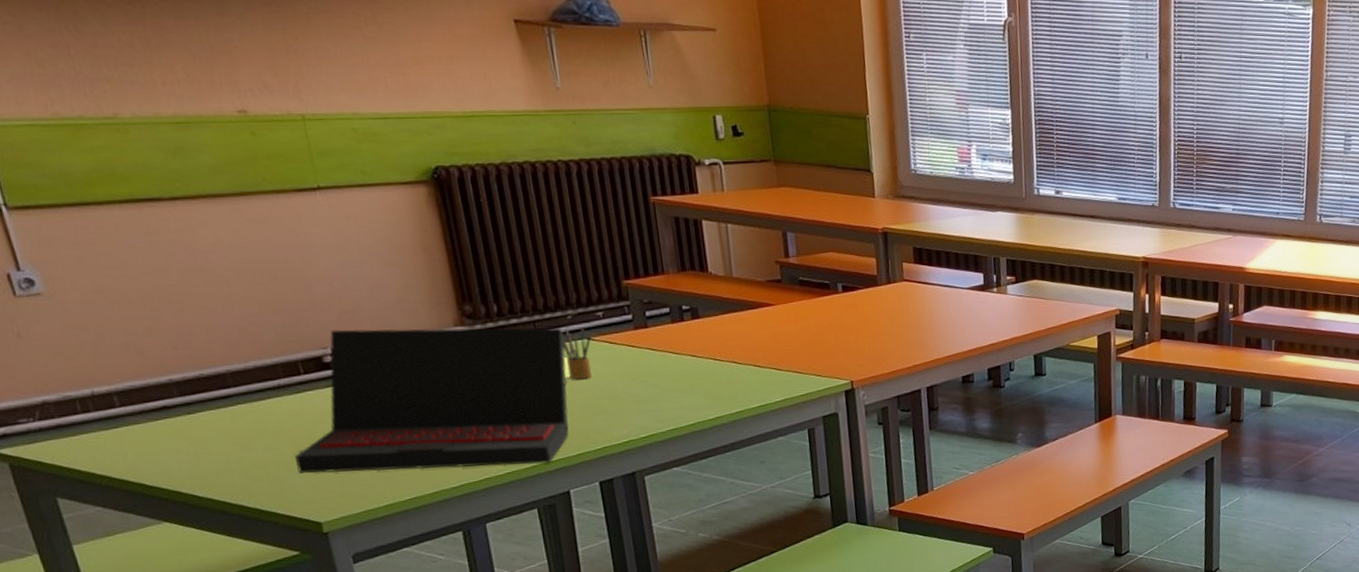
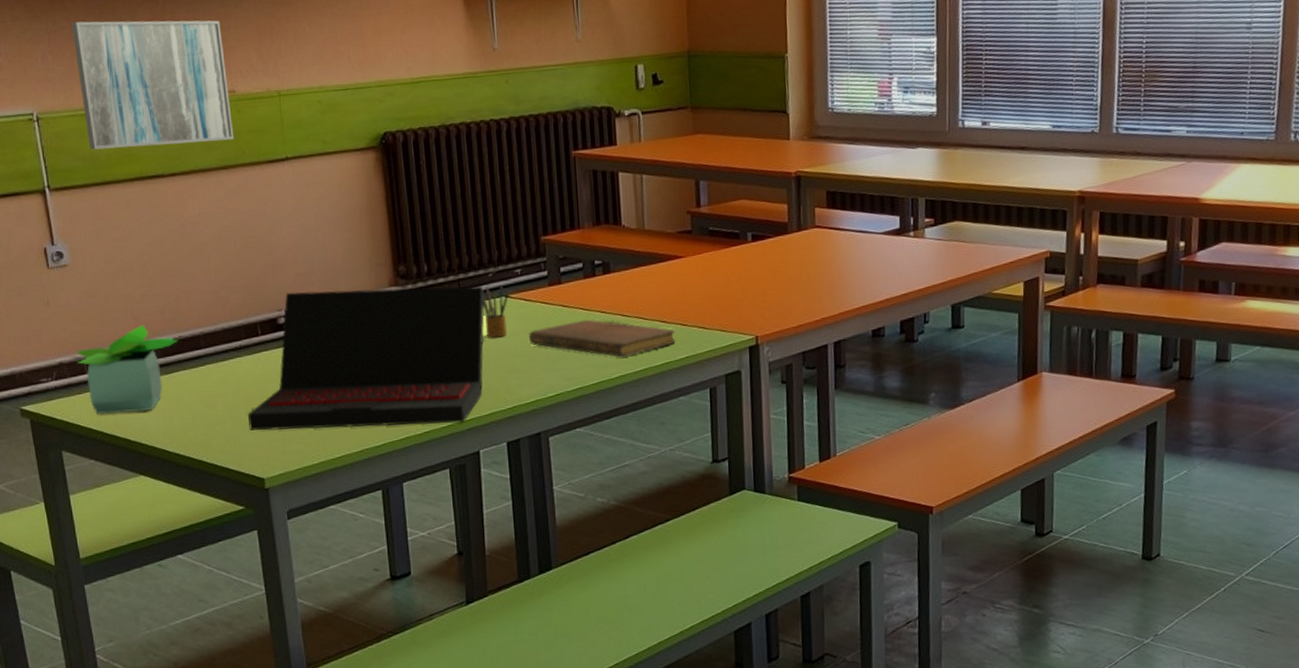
wall art: none [16,17,251,166] -> present [71,20,234,150]
potted plant: none [64,361,200,458] -> present [76,325,179,415]
notebook: none [616,363,771,400] -> present [529,319,676,358]

